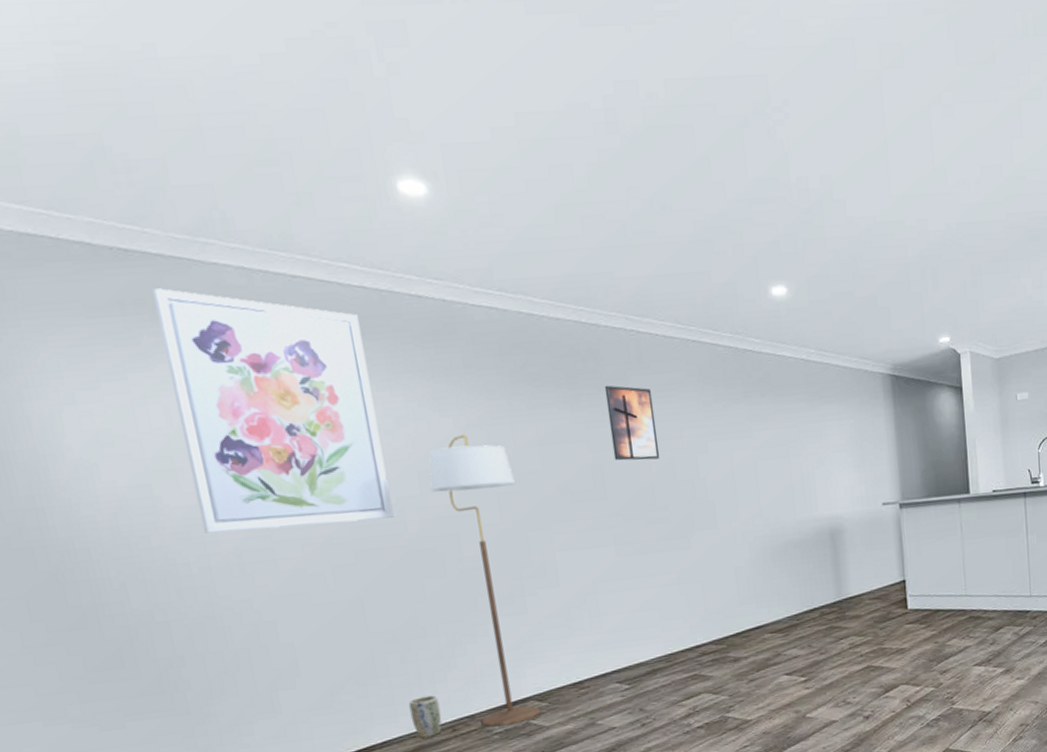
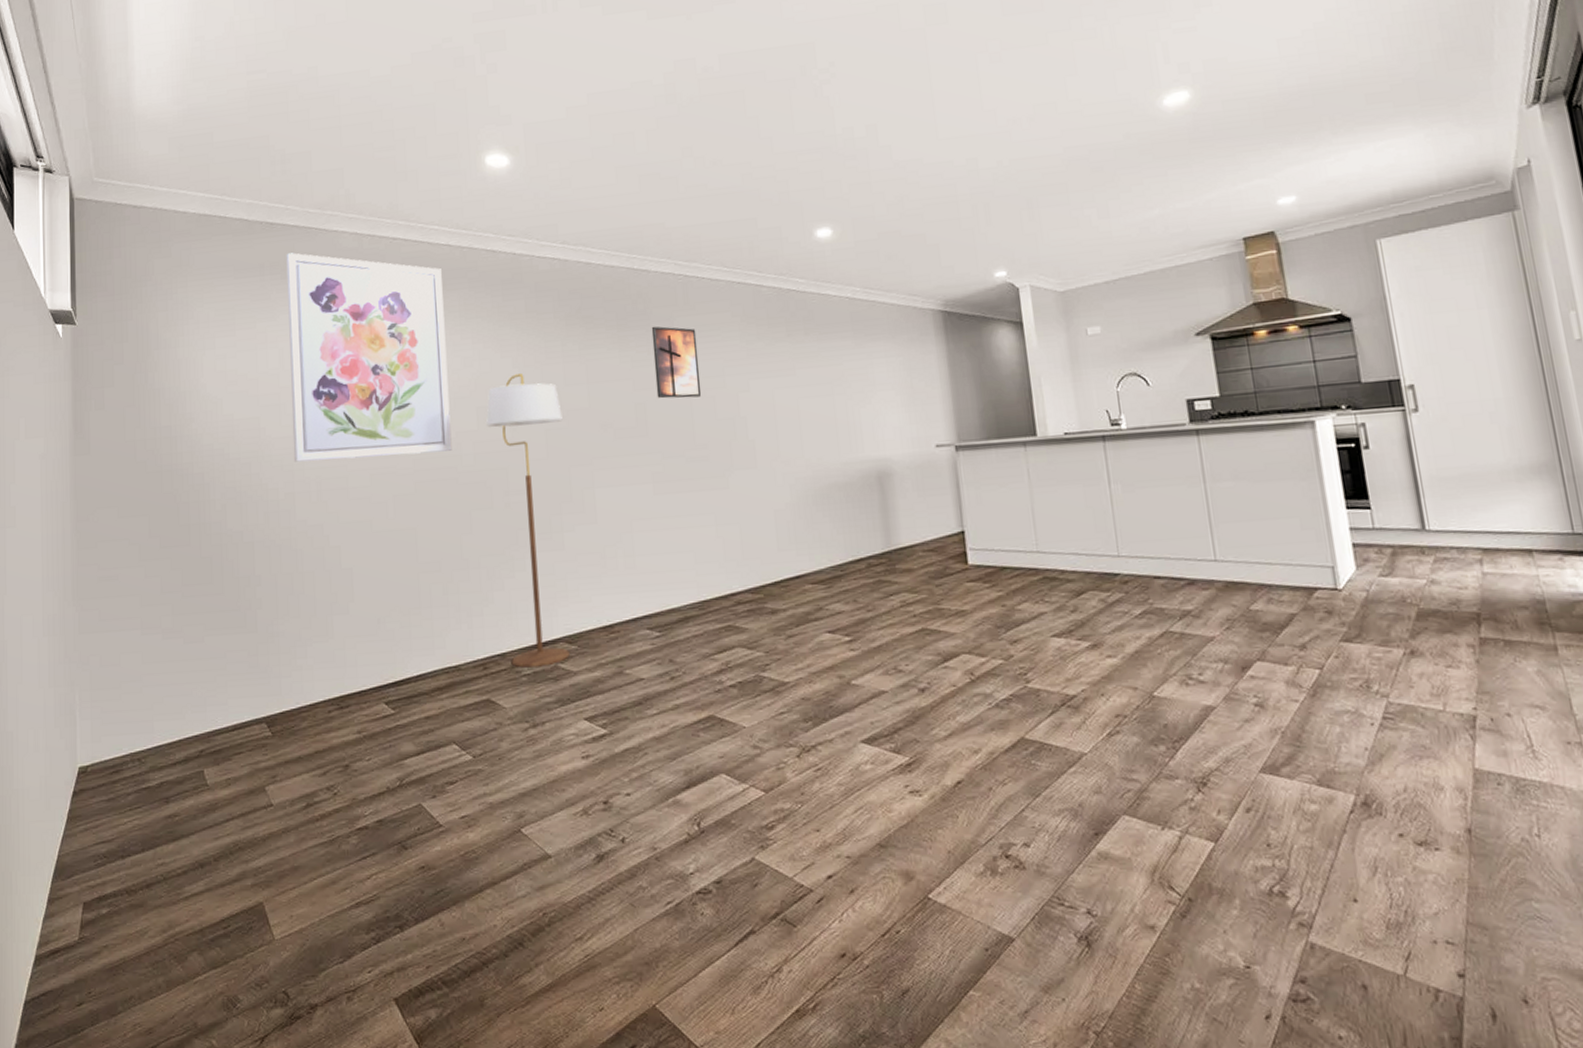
plant pot: present [408,695,442,738] -> none [445,629,475,674]

